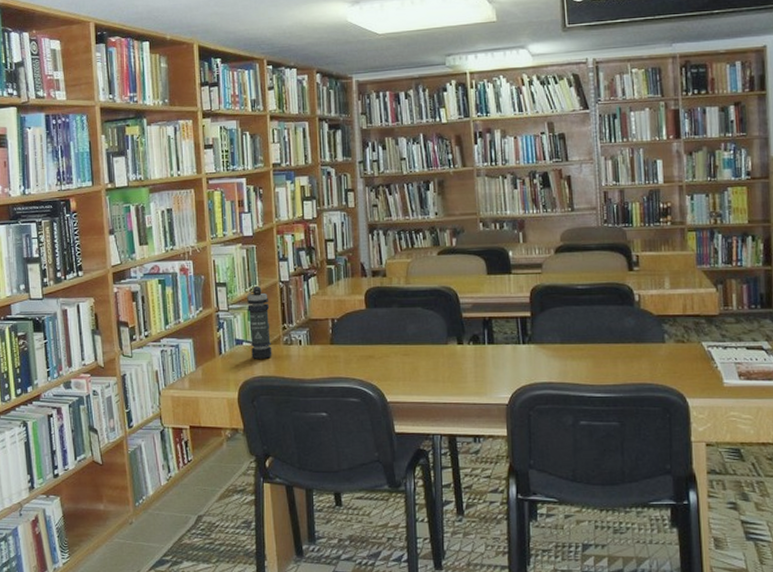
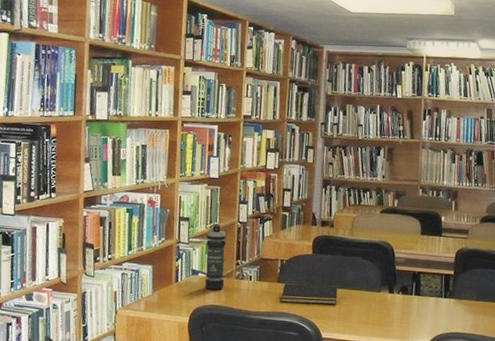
notepad: none [336,342,400,366] -> present [281,283,338,305]

